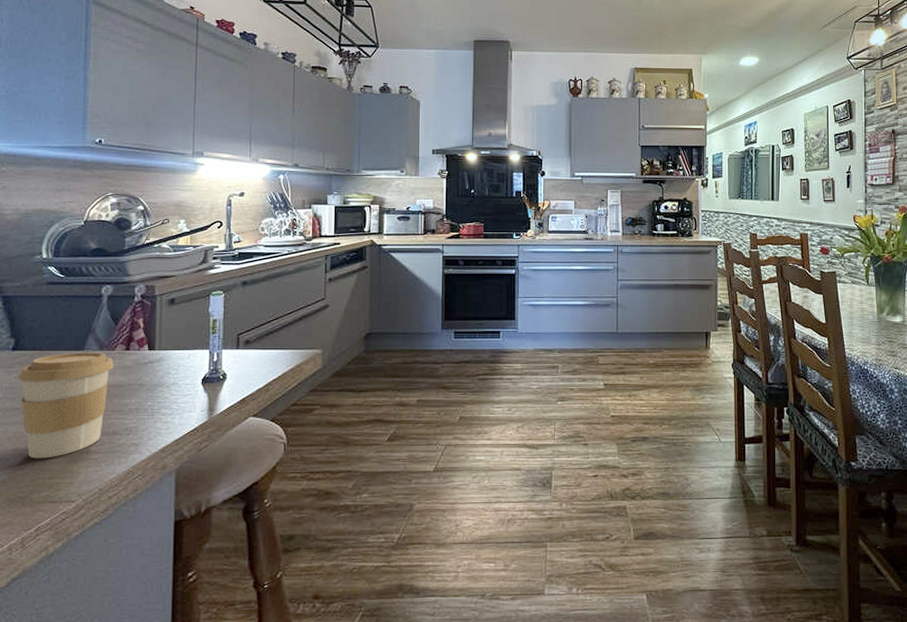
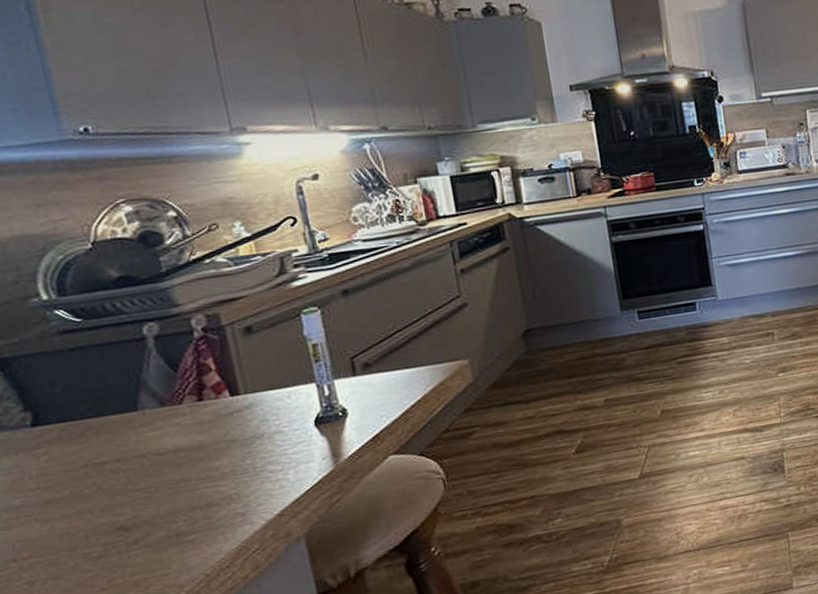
coffee cup: present [19,352,114,459] -> none [51,409,191,556]

